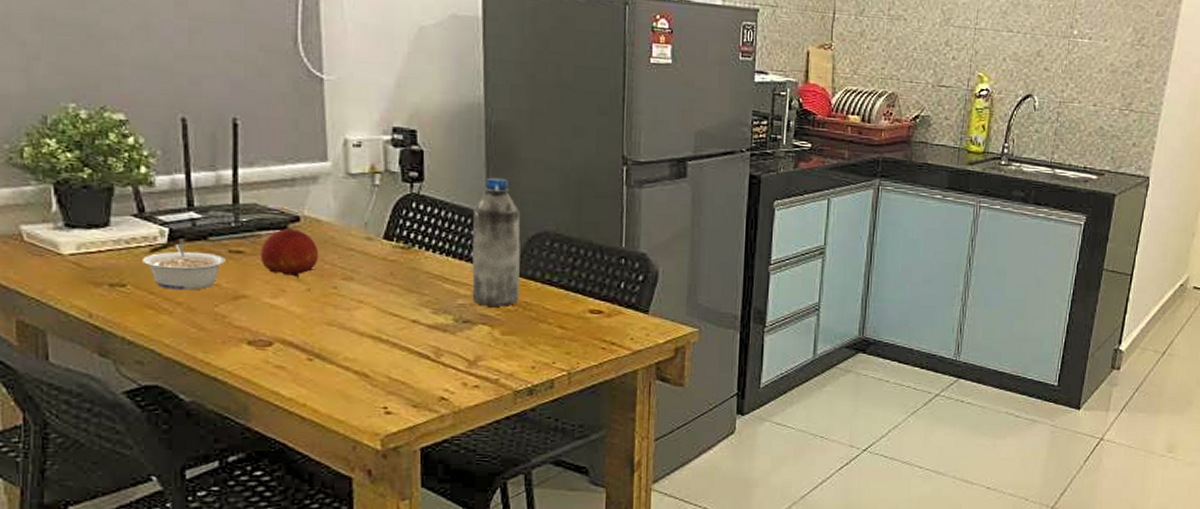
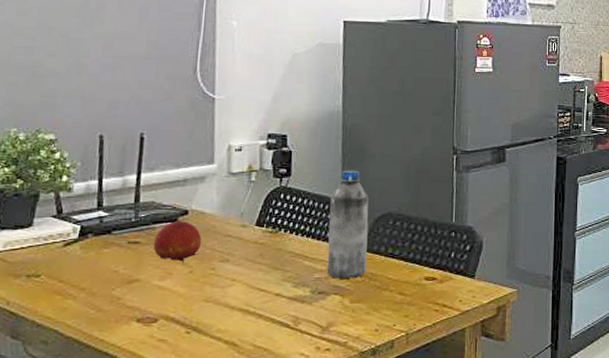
legume: present [143,243,225,291] -> none [56,237,125,278]

